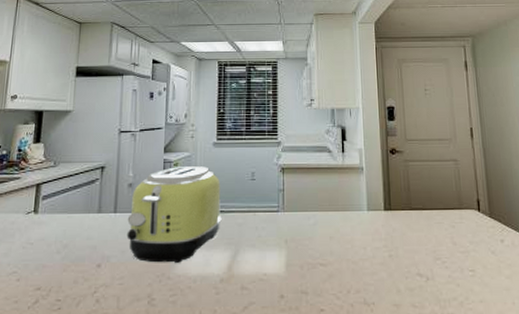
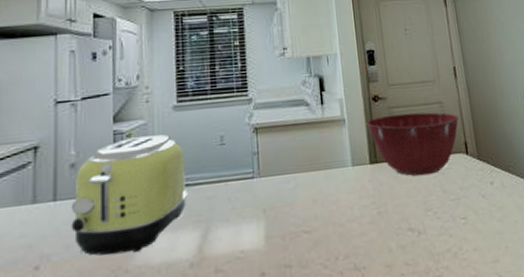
mixing bowl: none [383,167,473,227] -> present [366,112,459,176]

